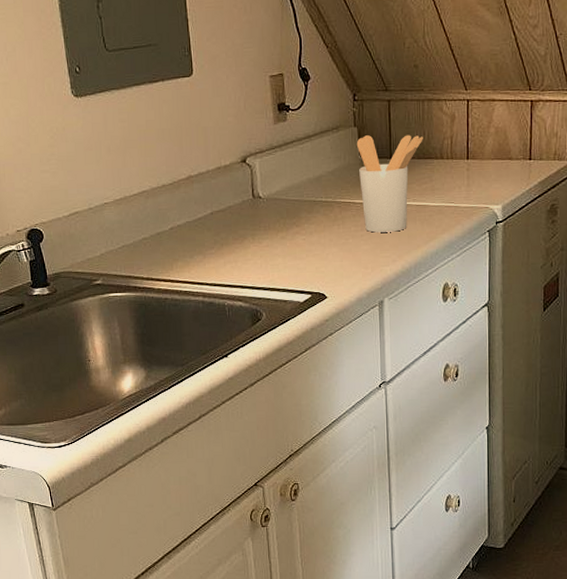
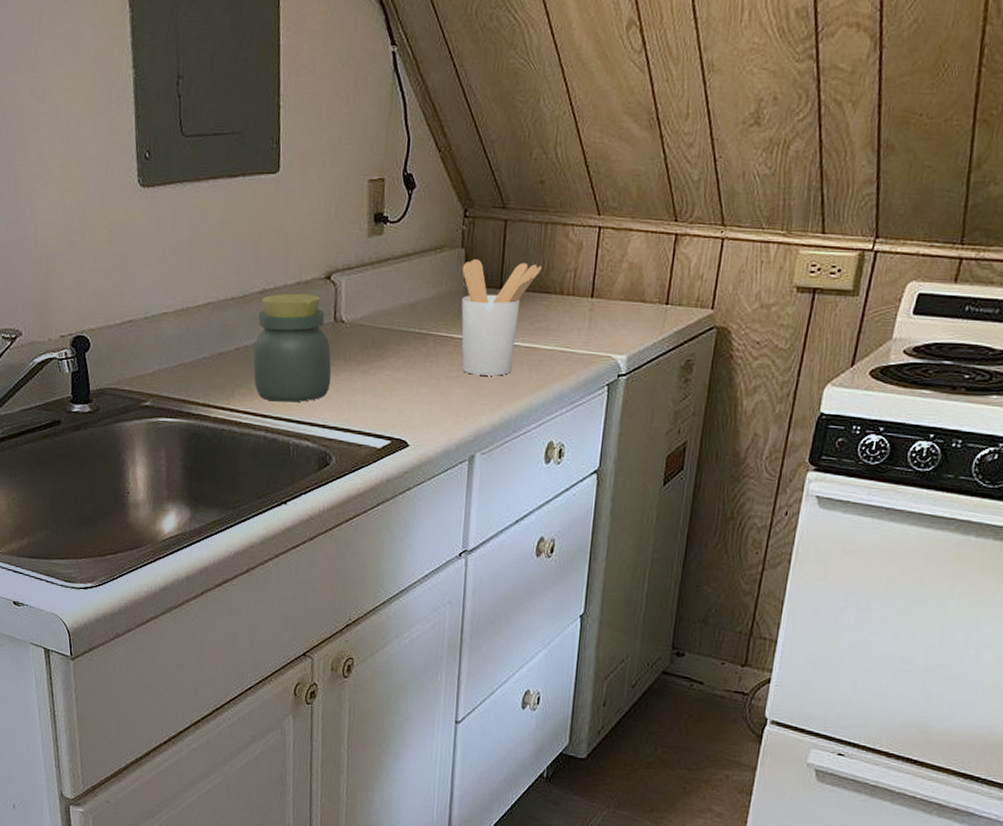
jar: none [186,176,255,271] -> present [253,293,332,403]

